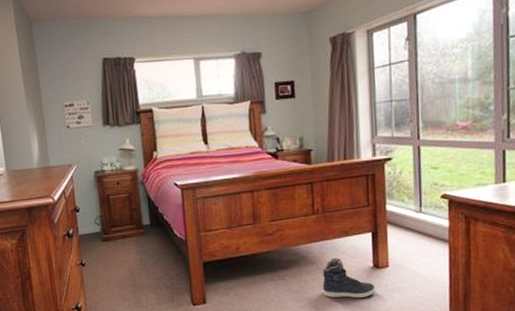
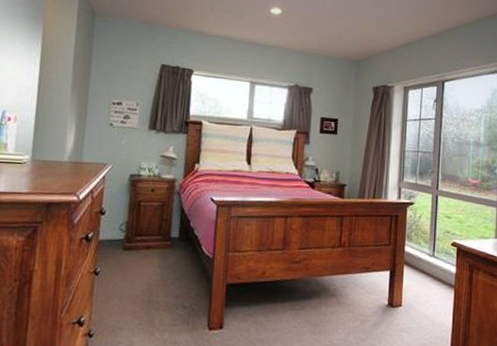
sneaker: present [322,257,376,299] -> none [338,292,388,336]

